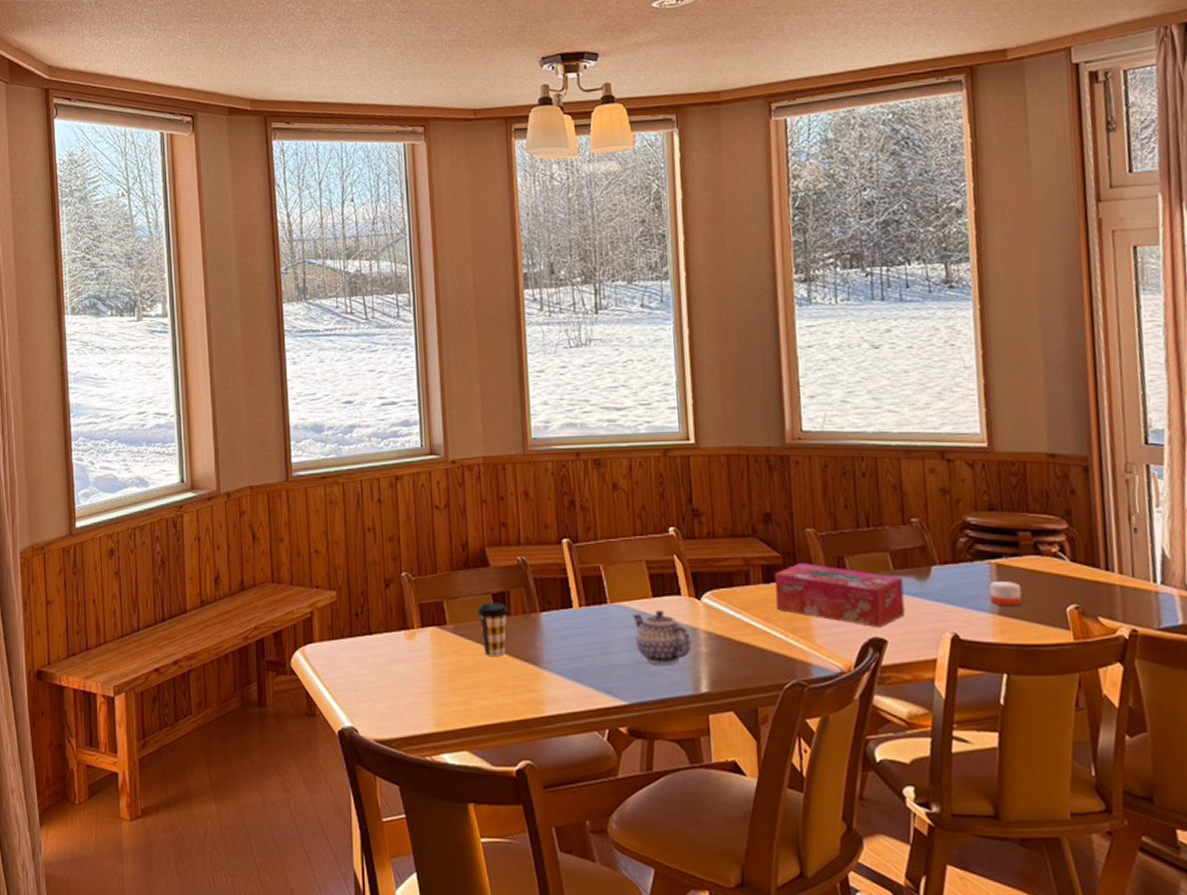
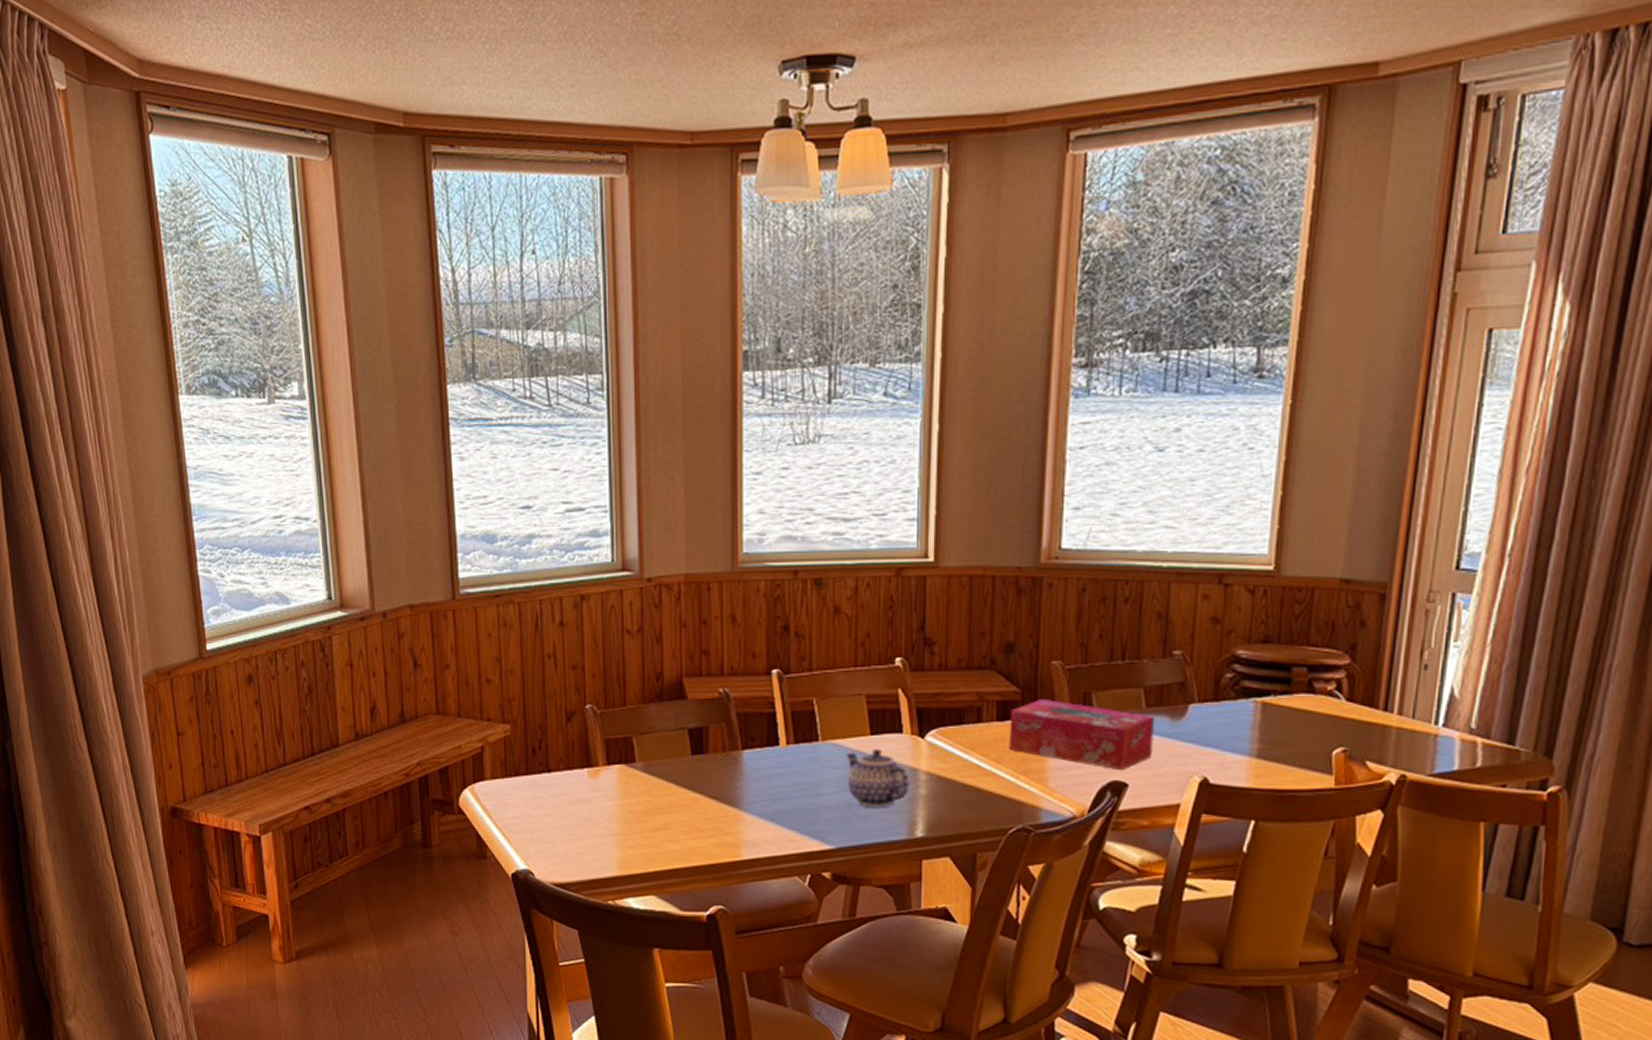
coffee cup: present [477,603,509,656] -> none [671,739,706,796]
candle: present [989,582,1022,607] -> none [1250,722,1286,749]

